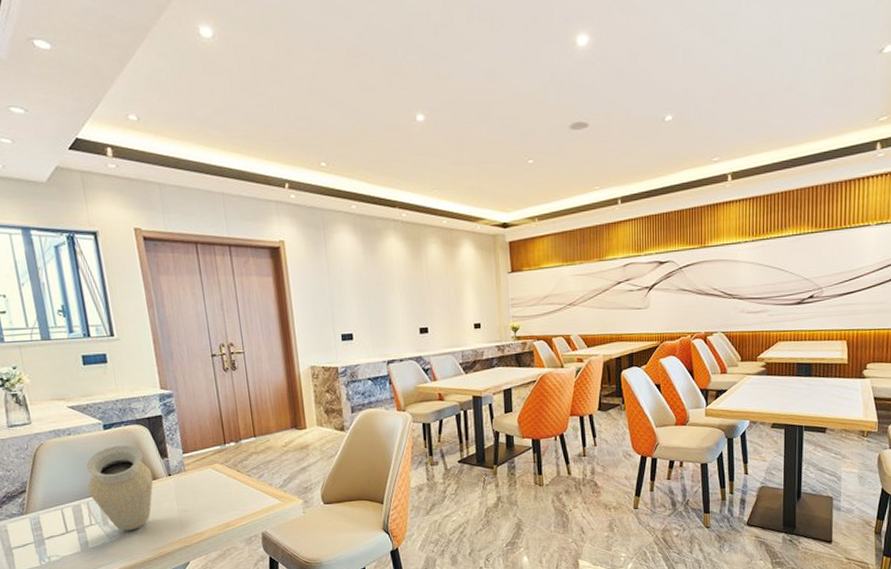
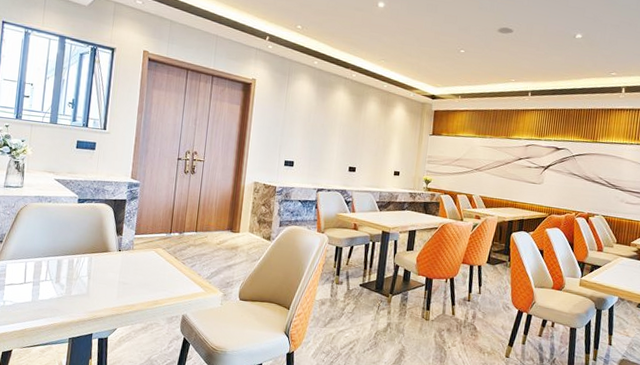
vase: present [86,445,154,531] -> none [52,217,106,292]

